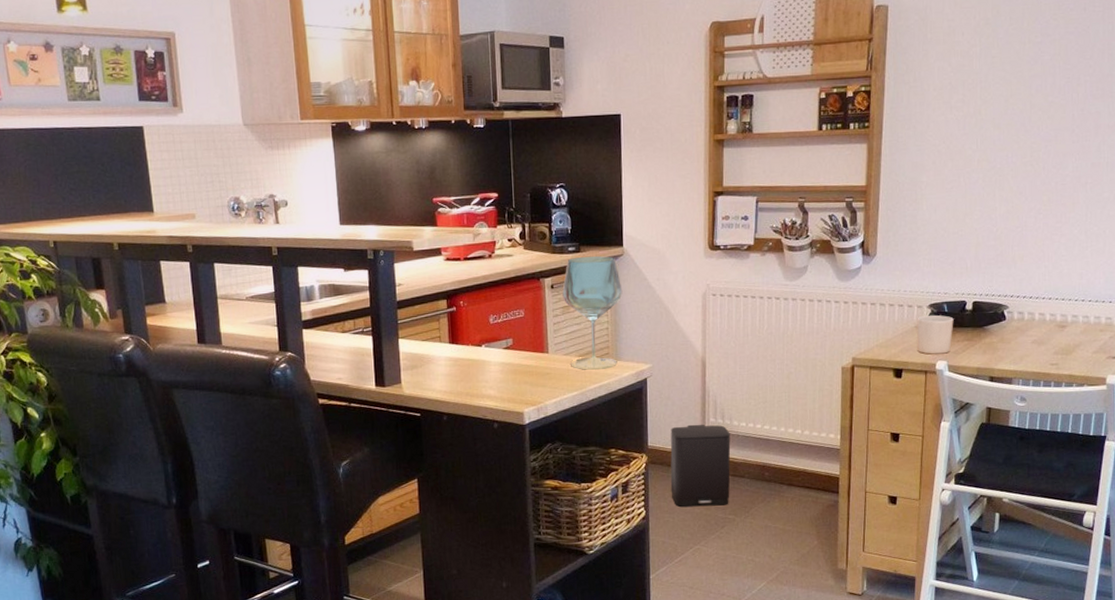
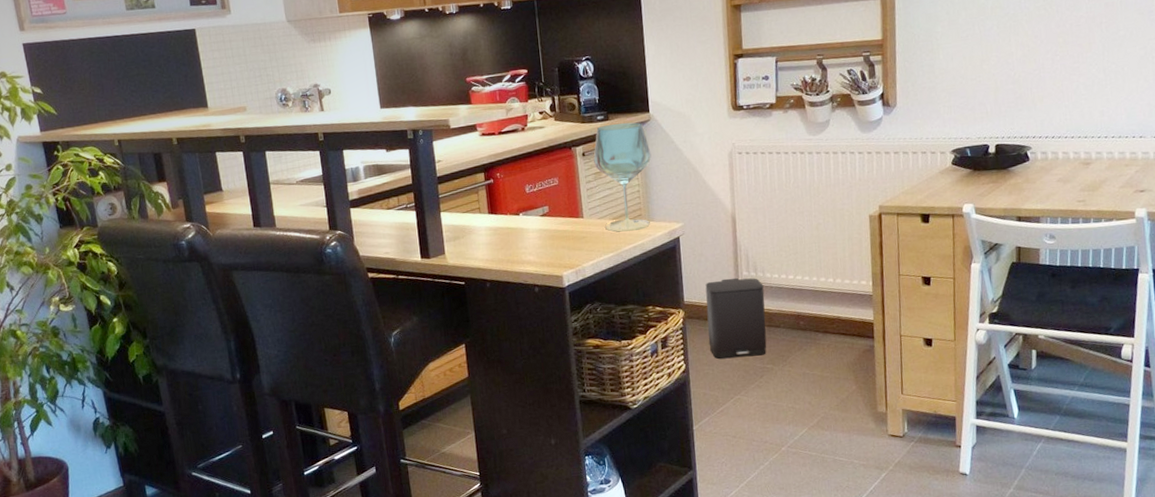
mug: present [916,314,954,355] -> none [941,159,978,199]

